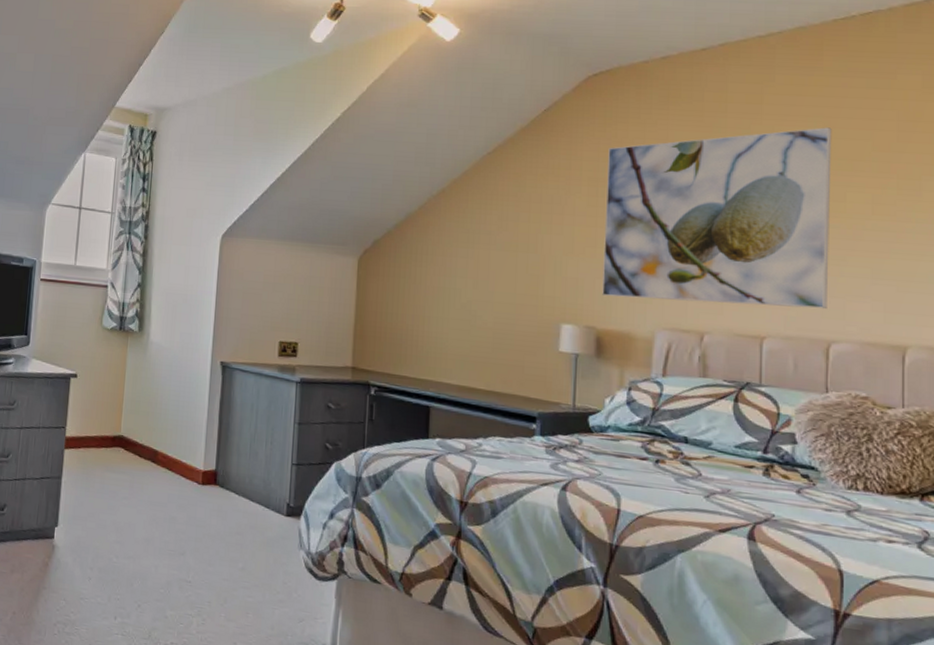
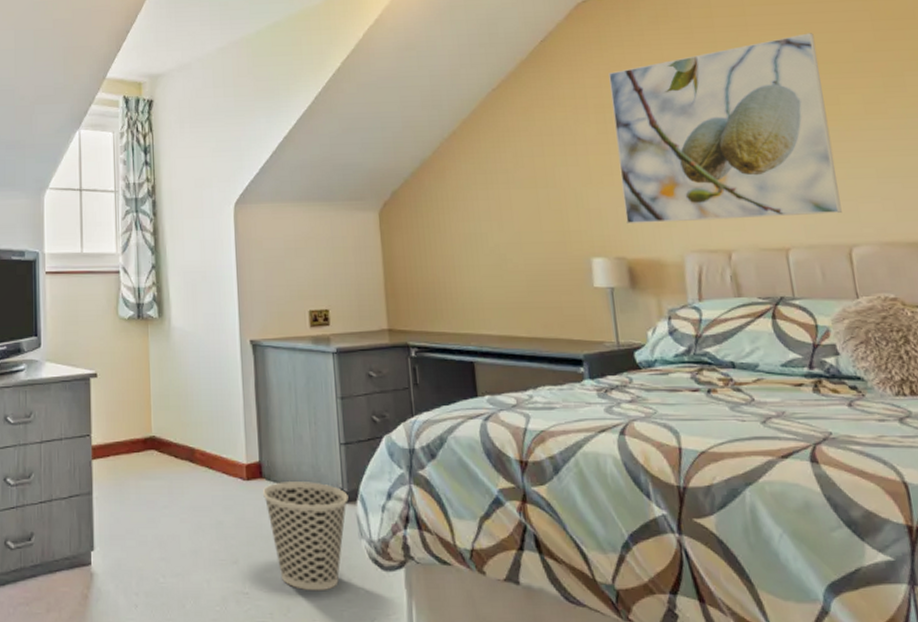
wastebasket: none [214,490,293,590] -> present [262,482,349,591]

